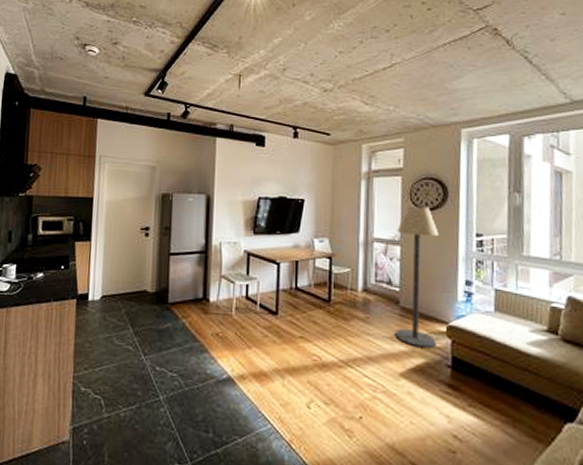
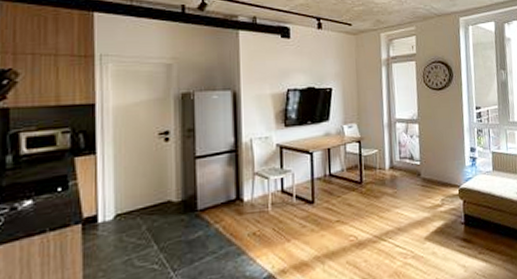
floor lamp: present [395,206,439,349] -> none [415,87,453,212]

